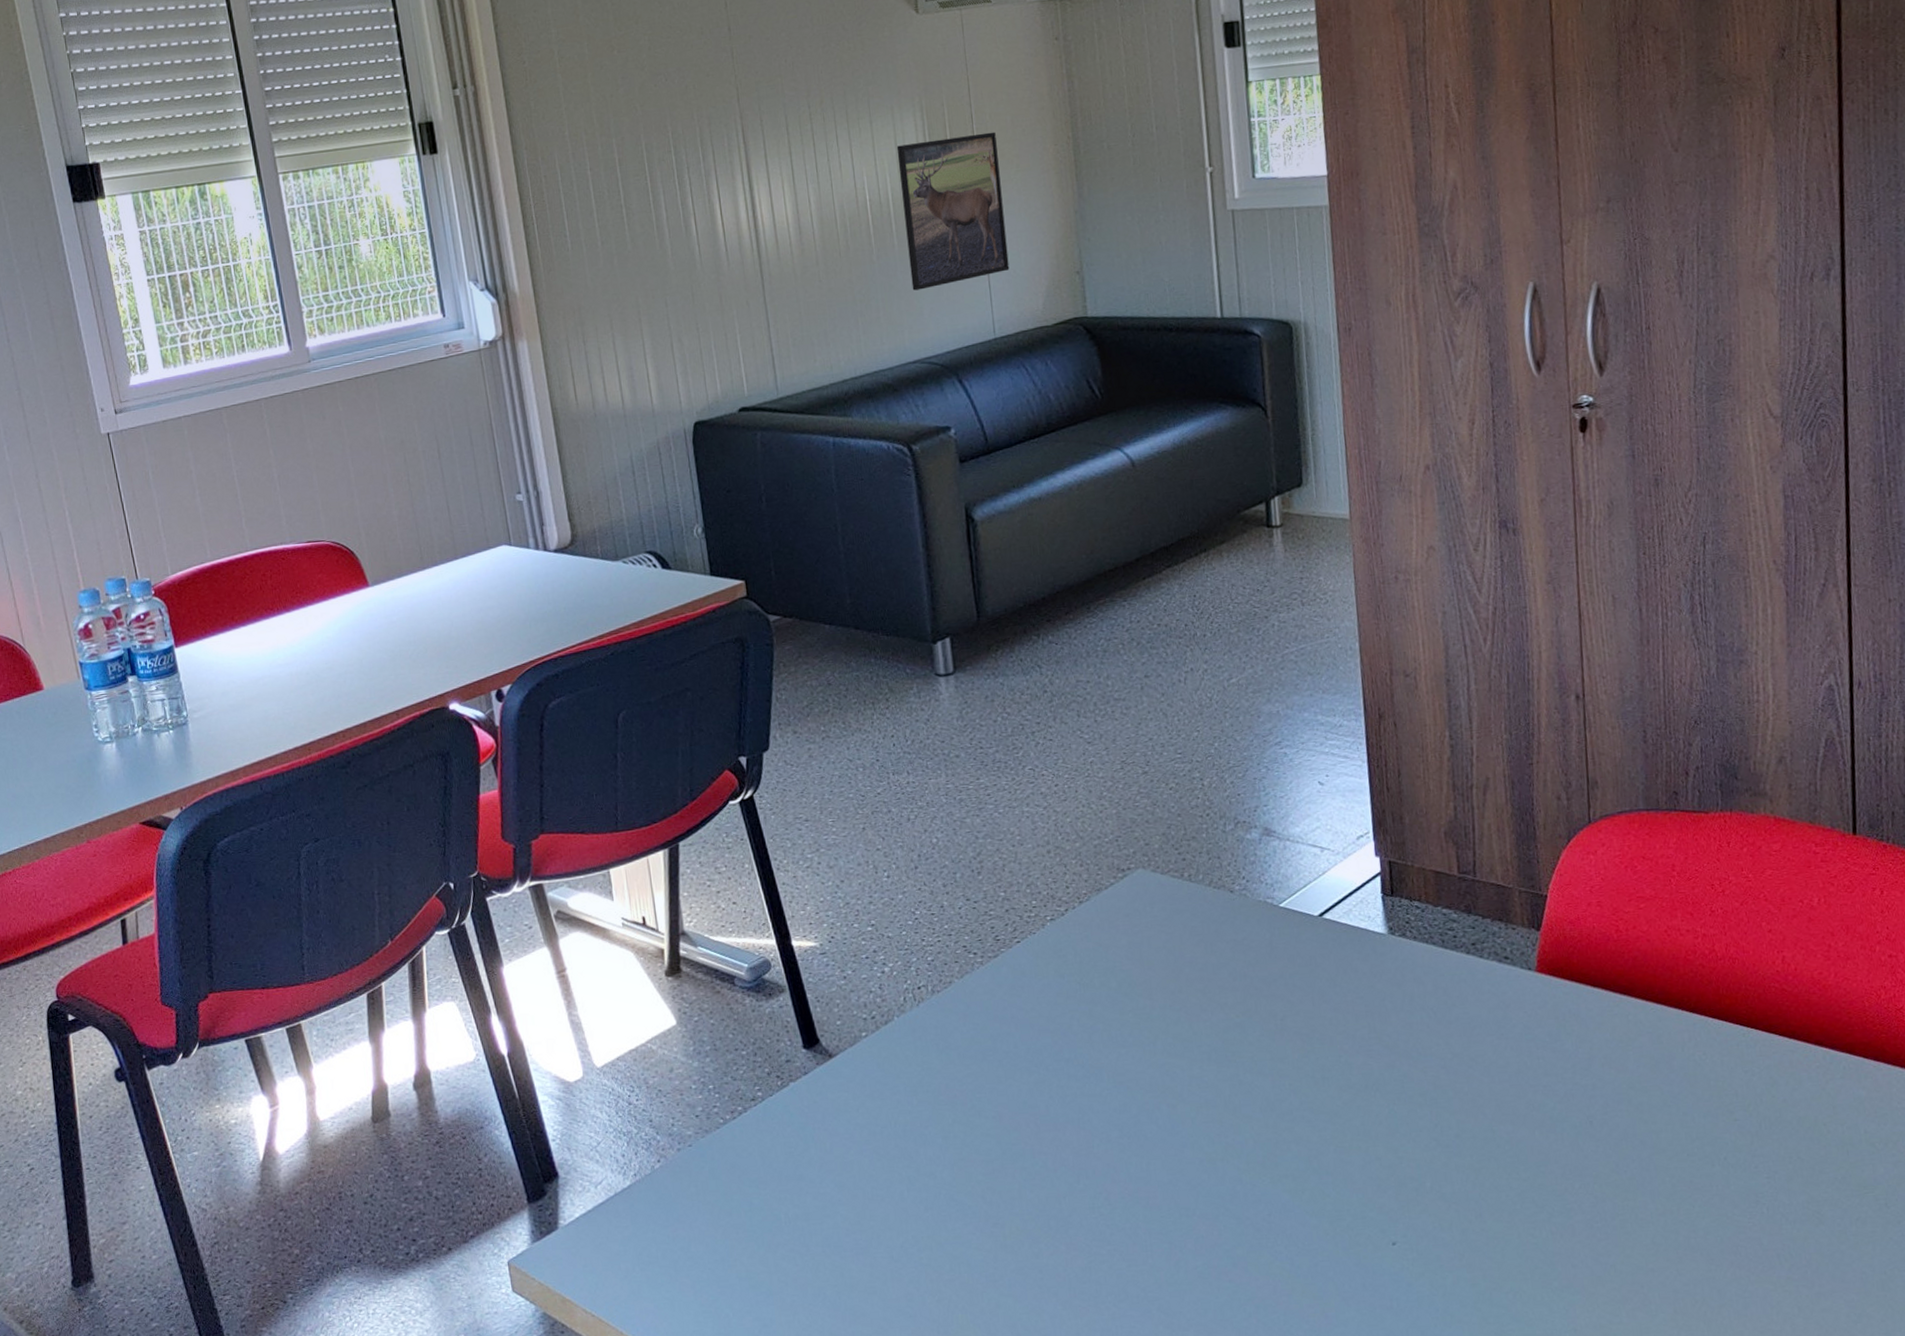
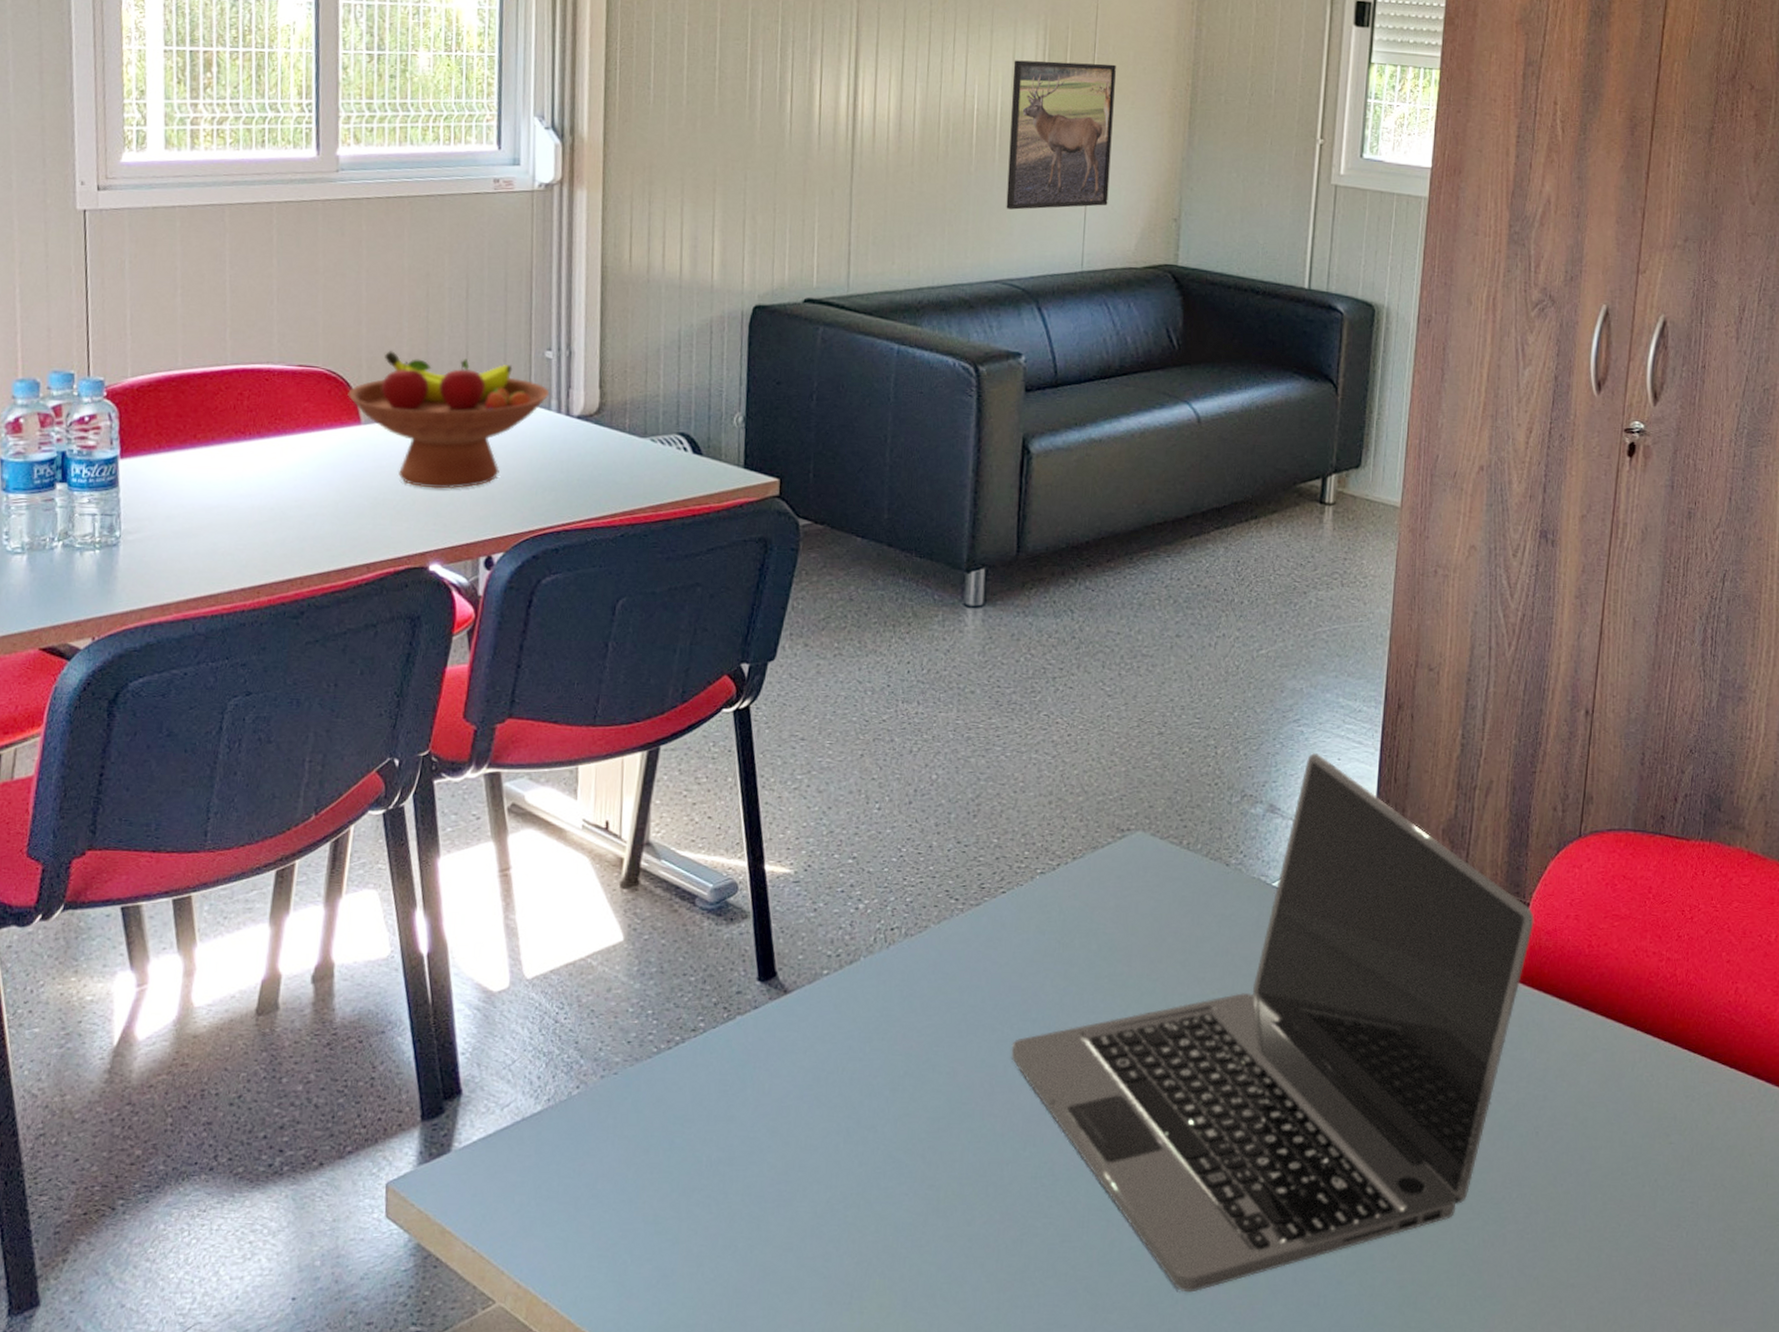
fruit bowl: none [353,513,526,636] -> present [348,349,550,489]
laptop: none [1049,772,1555,1306] -> present [1011,752,1534,1293]

